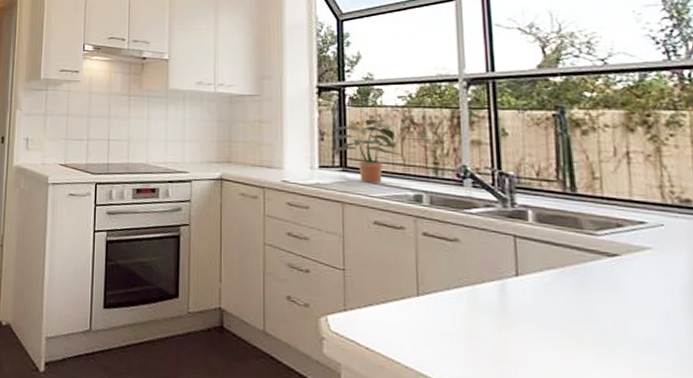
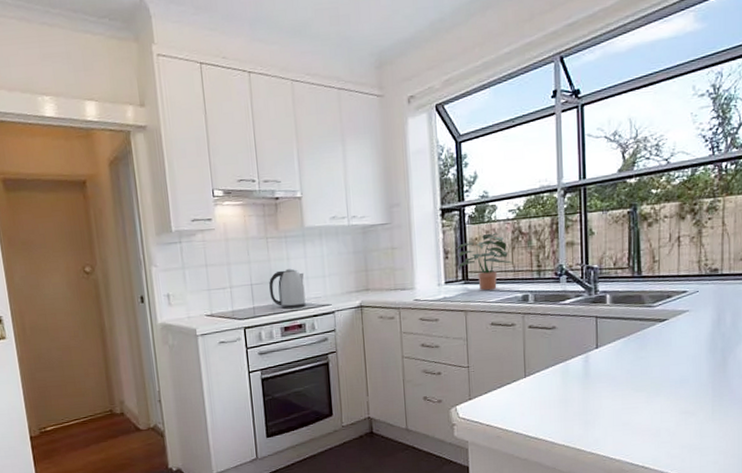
kettle: none [126,128,164,172] -> present [269,268,306,310]

